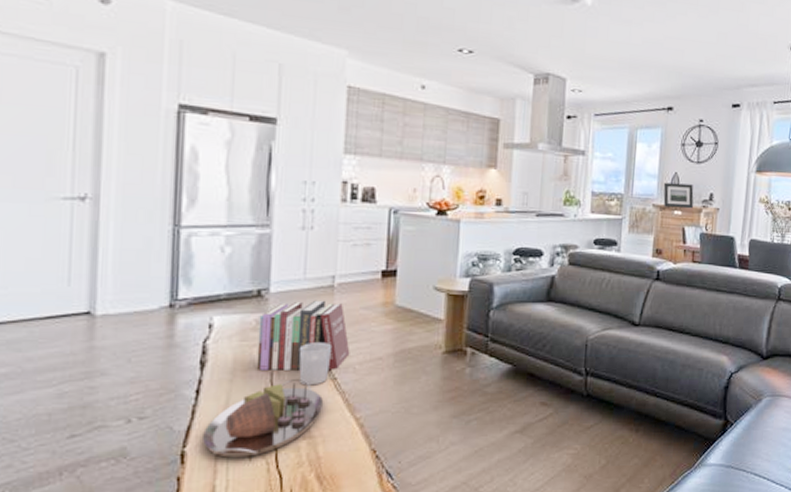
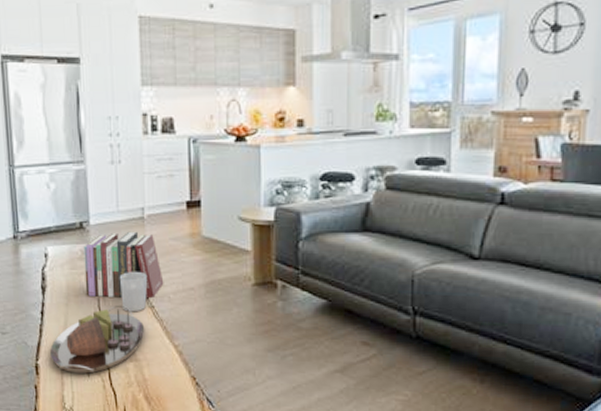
picture frame: present [663,182,694,209] -> none [505,82,551,114]

